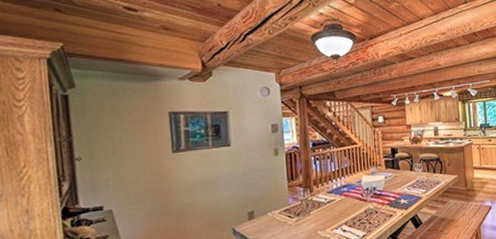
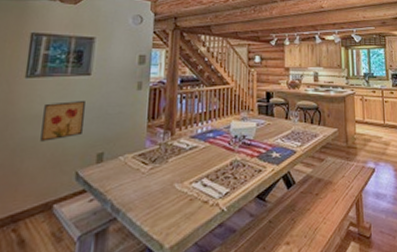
wall art: none [194,169,232,206] -> present [40,101,85,142]

